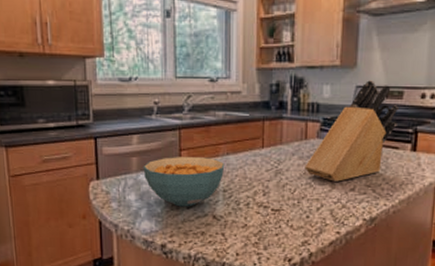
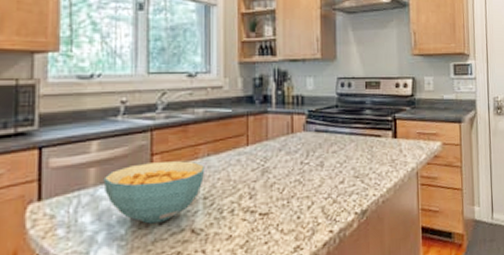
knife block: present [304,80,400,182] -> none [292,72,378,176]

